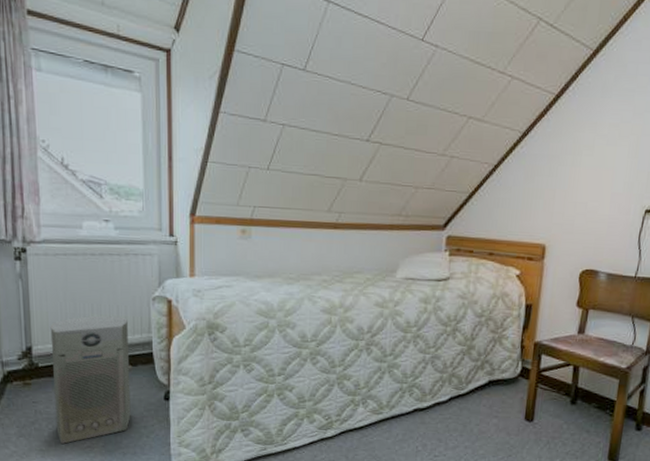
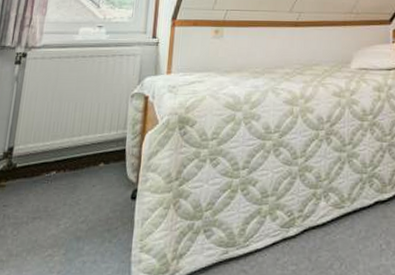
air purifier: present [50,315,131,444] -> none [20,114,106,252]

